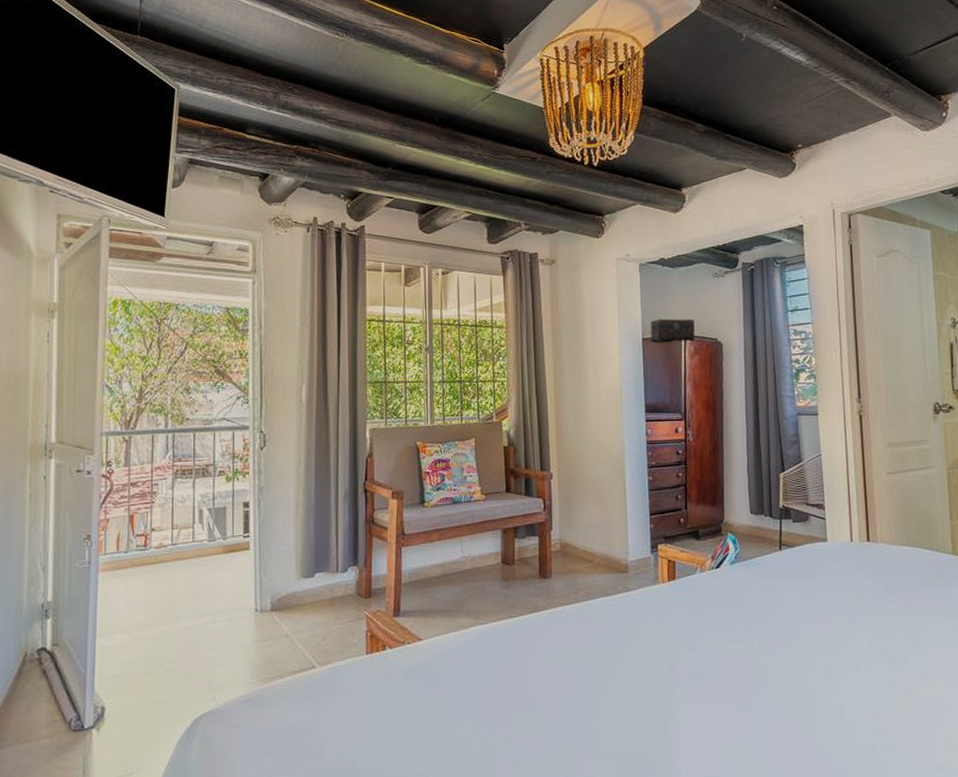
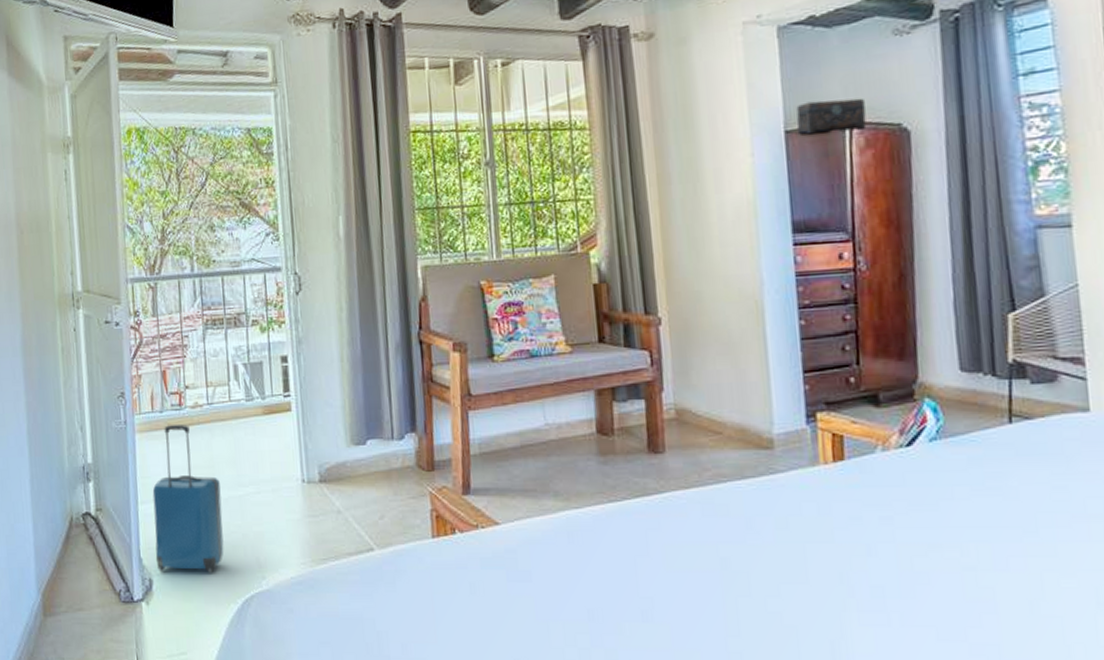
suitcase: none [109,563,179,699] -> present [152,425,224,574]

